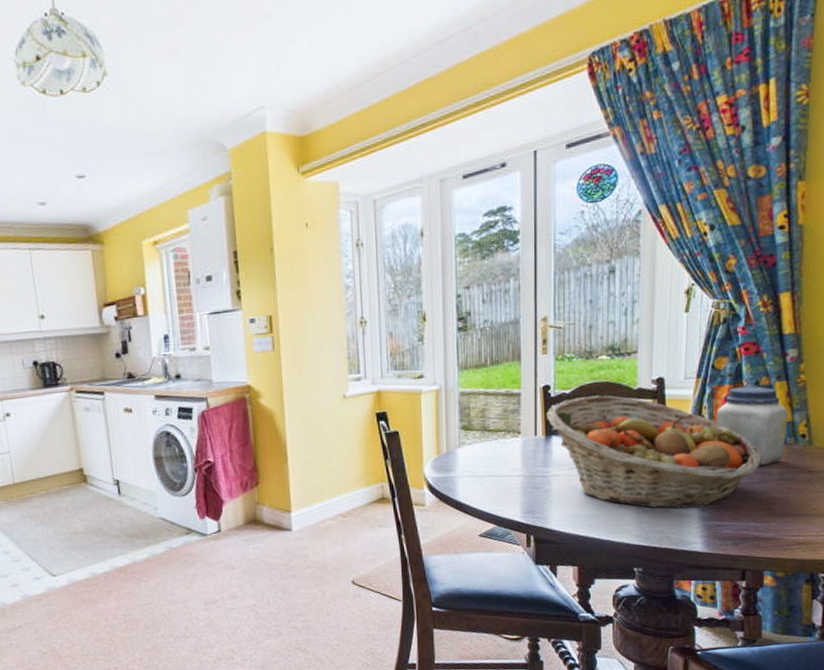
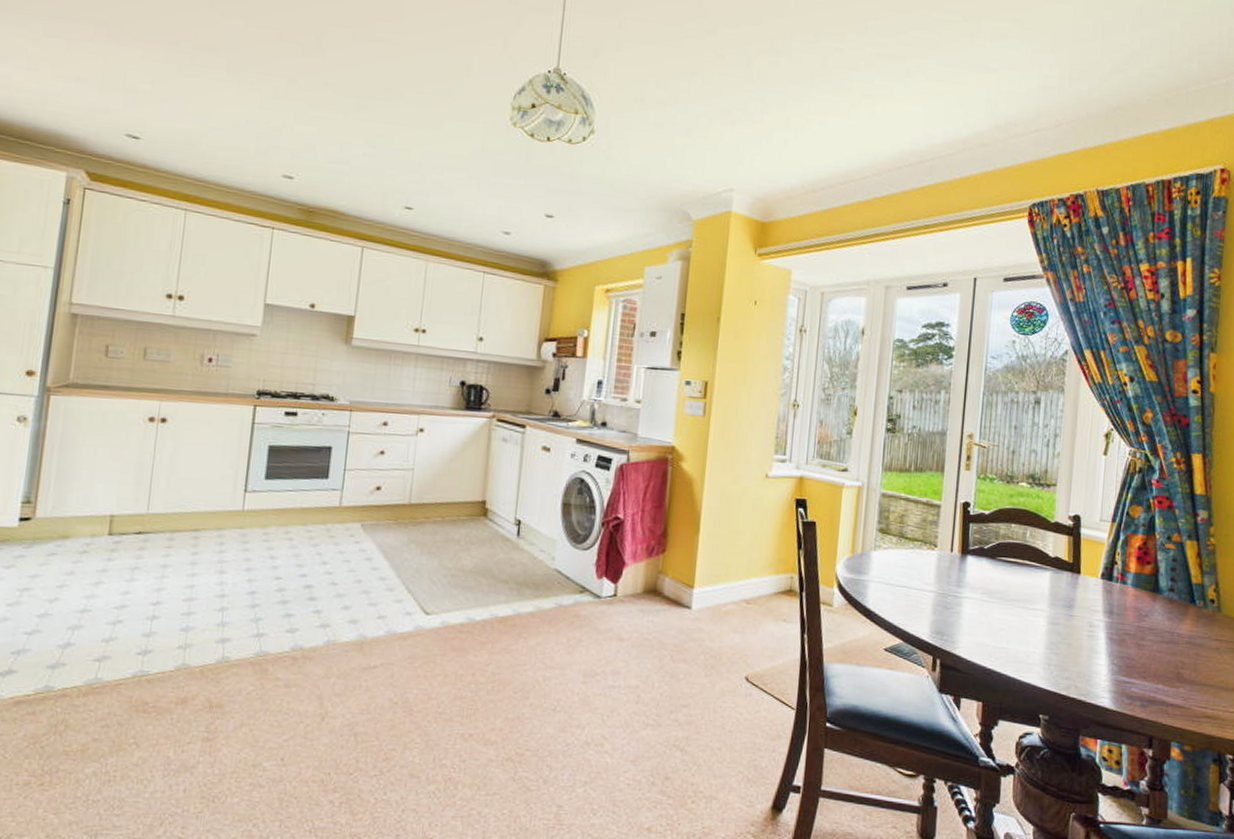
fruit basket: present [547,395,762,509] -> none [964,520,1172,660]
jar: present [716,386,788,465] -> none [1129,538,1198,625]

